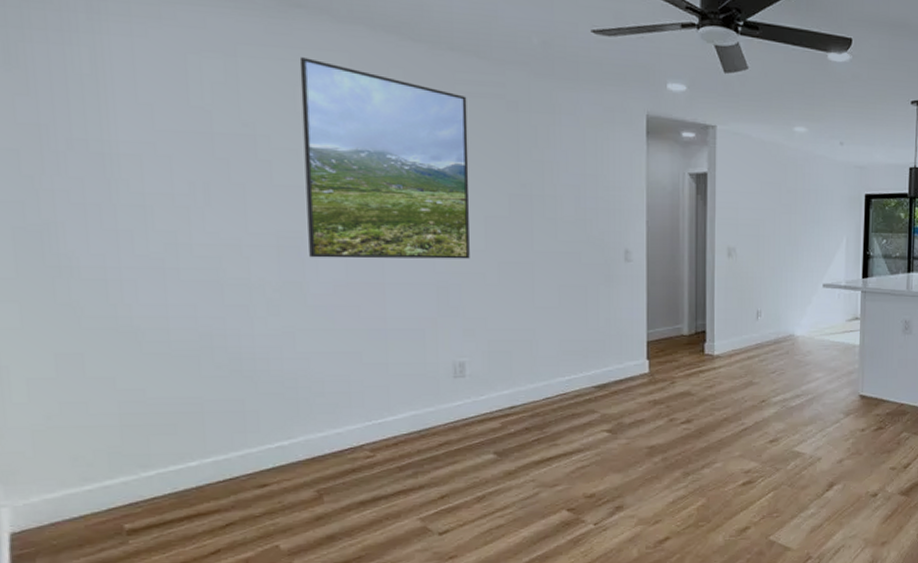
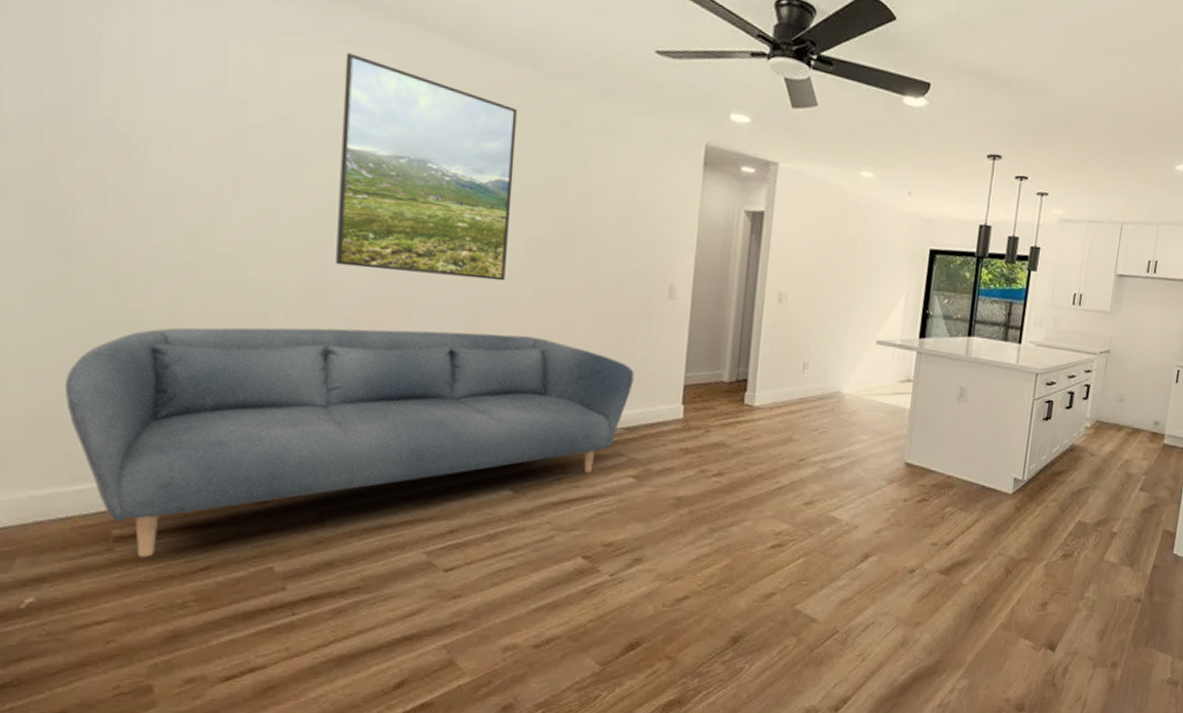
sofa: none [65,309,600,548] -> present [64,327,634,558]

